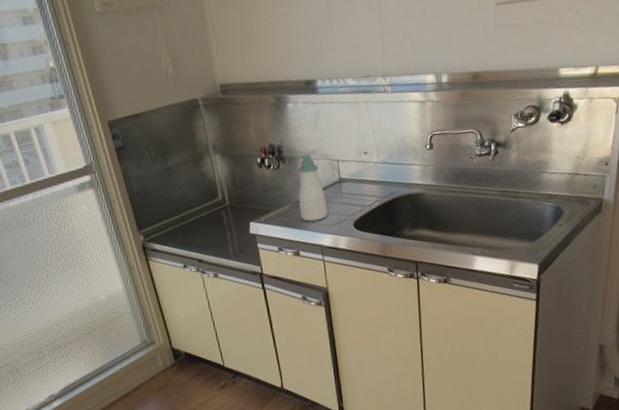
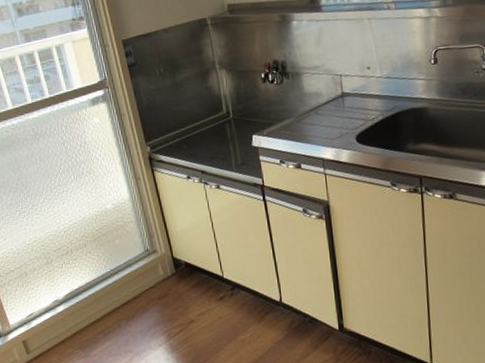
soap bottle: present [296,154,328,222] -> none [299,69,330,135]

